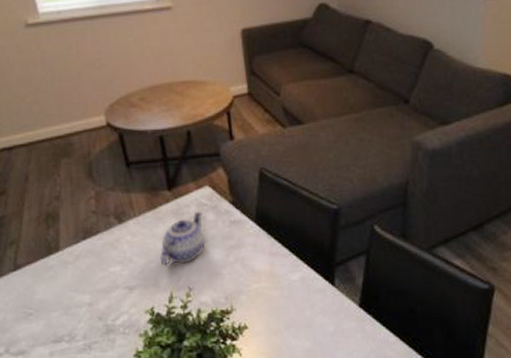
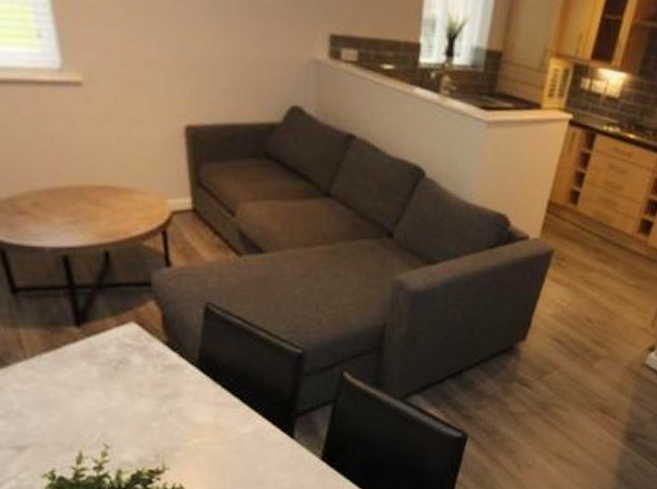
teapot: present [160,211,206,267] -> none [64,353,130,421]

